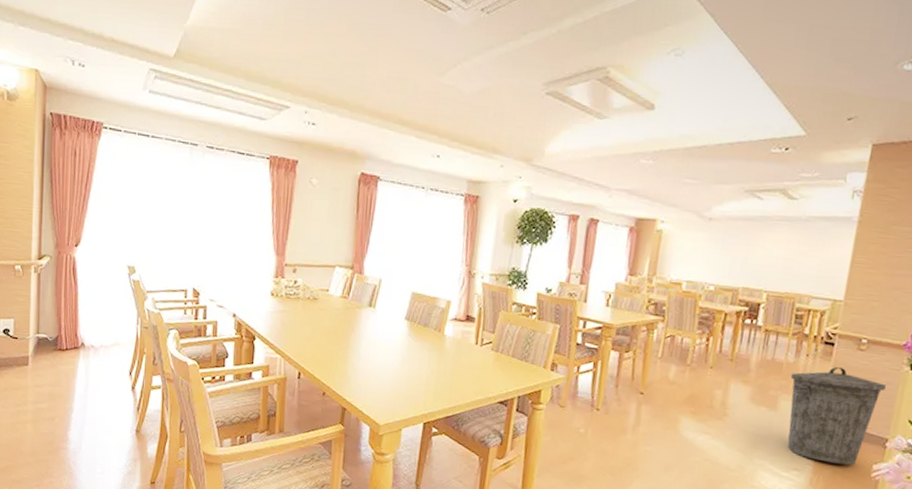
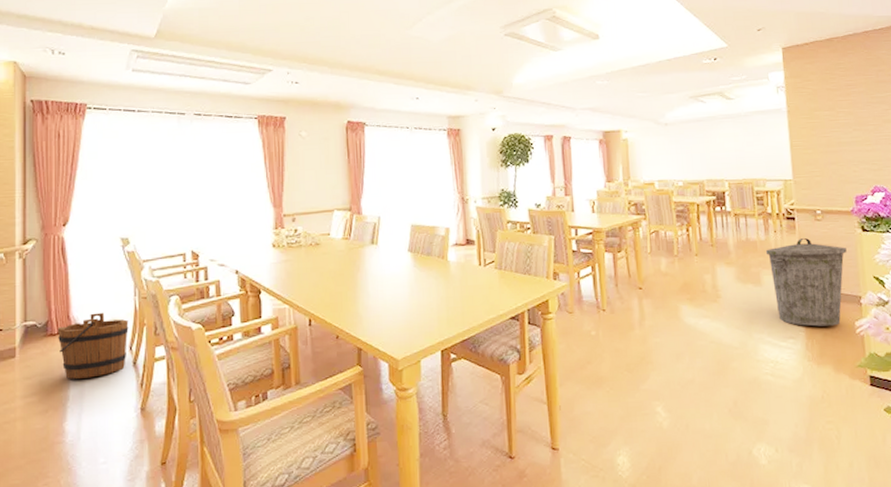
bucket: none [65,335,130,395] -> present [57,312,129,379]

